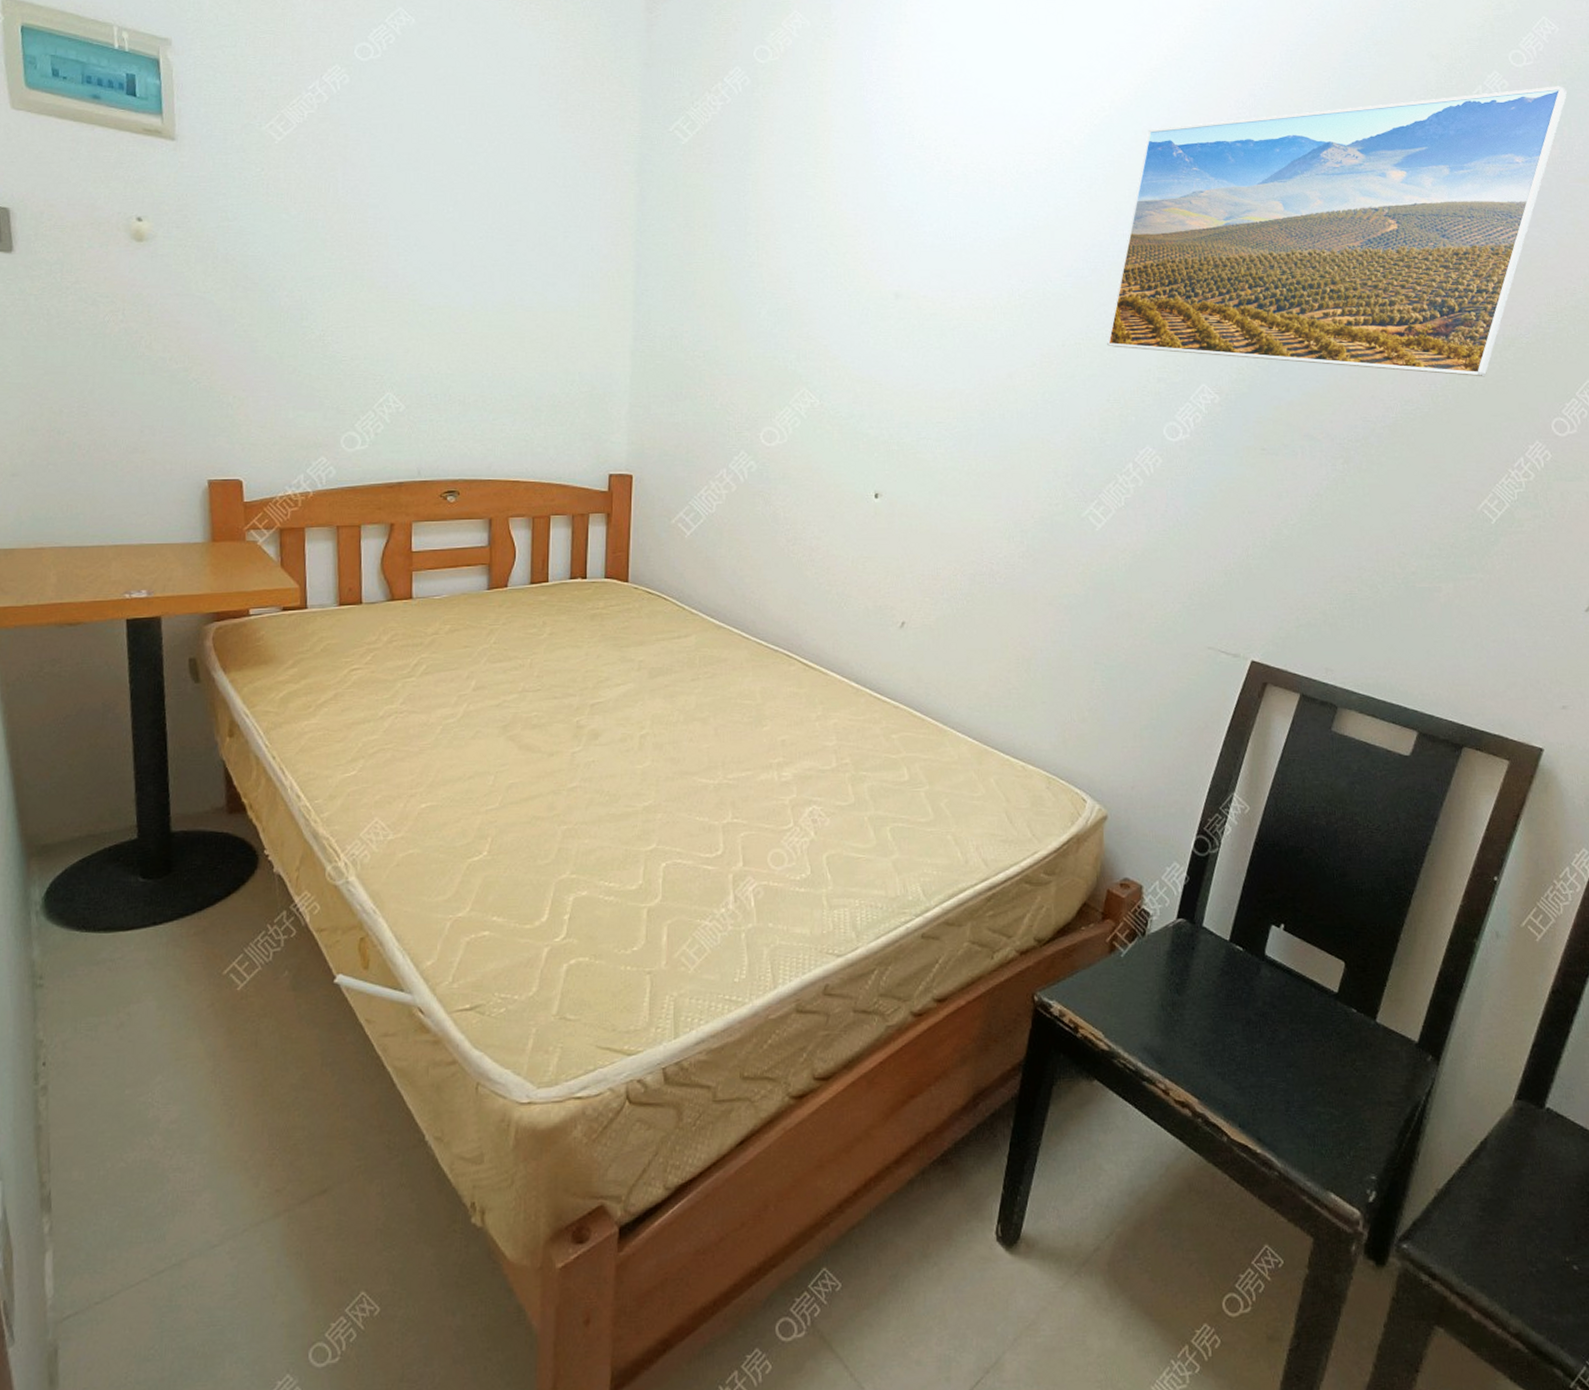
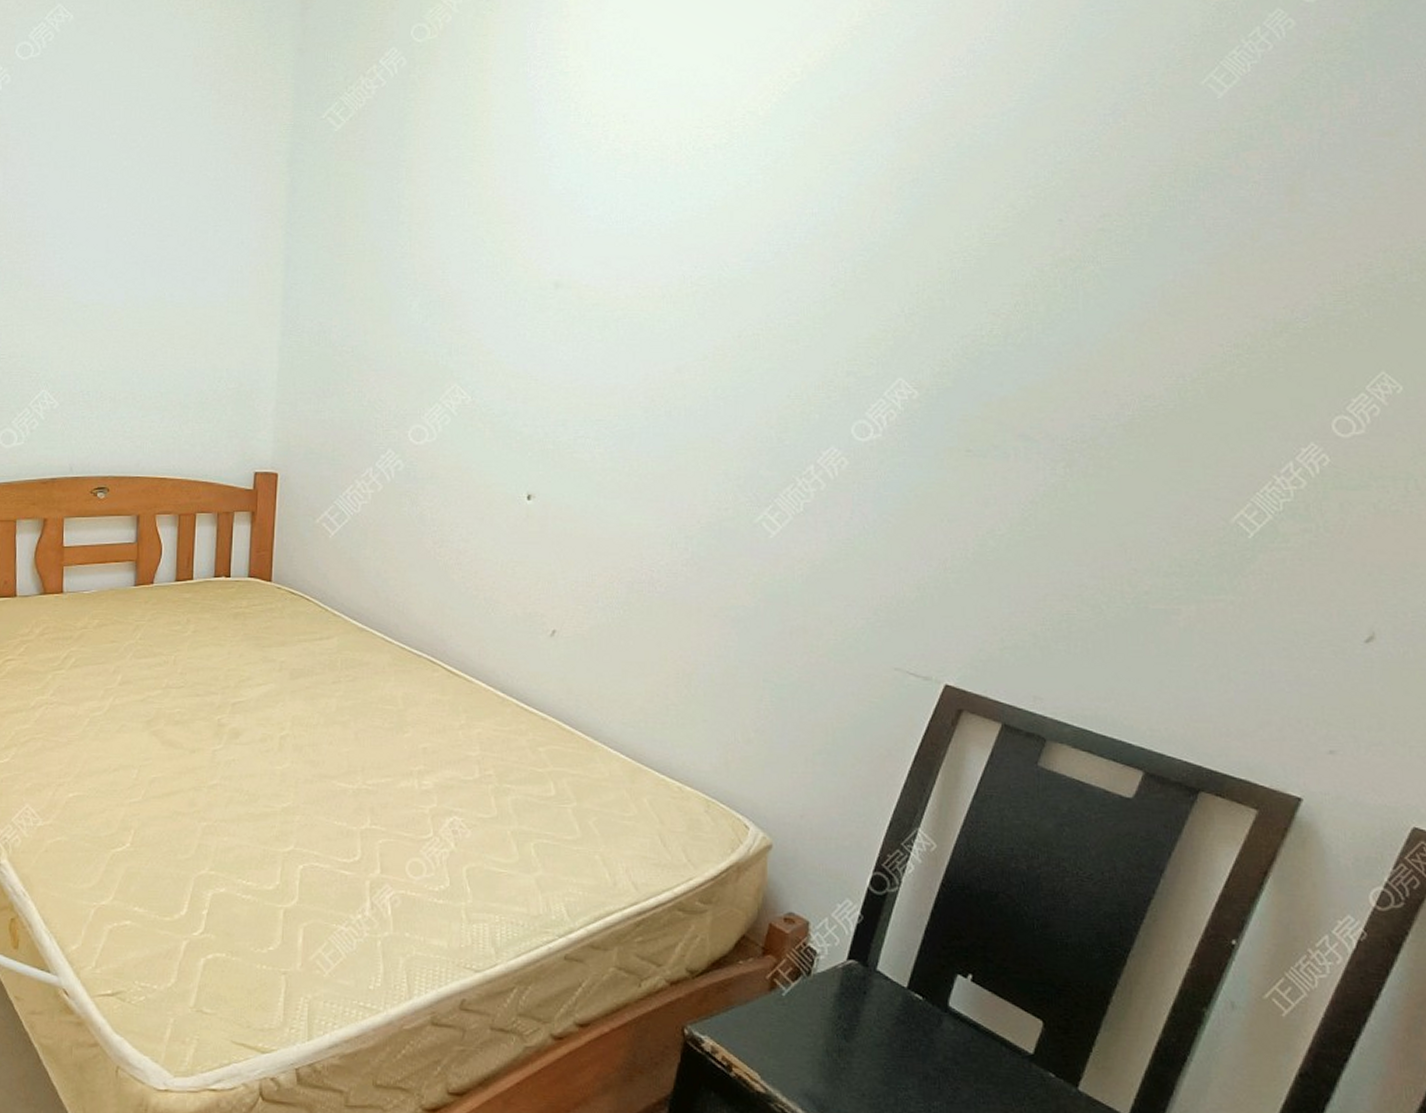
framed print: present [1106,86,1568,377] -> none [788,22,1374,369]

